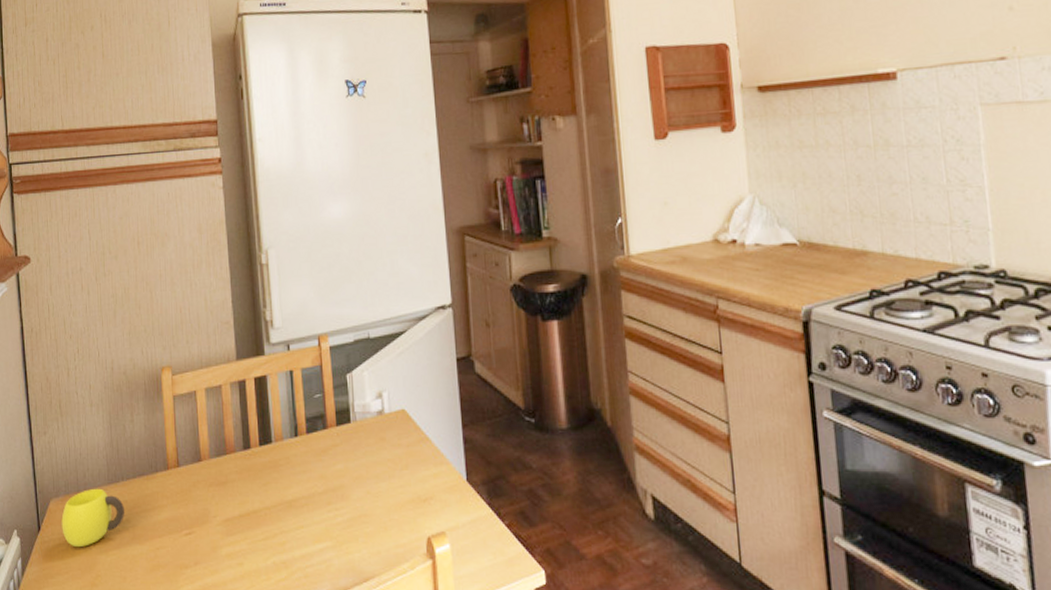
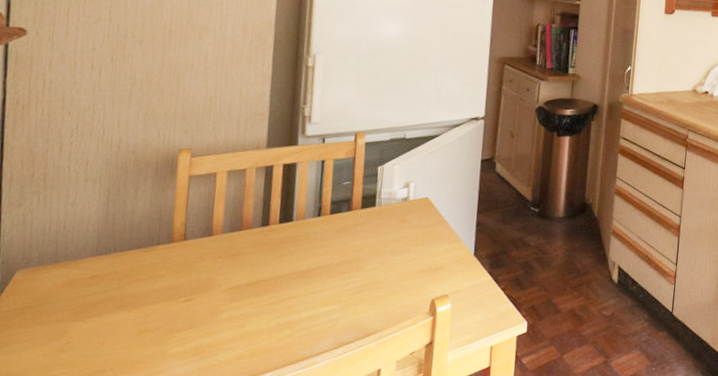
cup: present [61,488,124,548] -> none [27,259,113,316]

